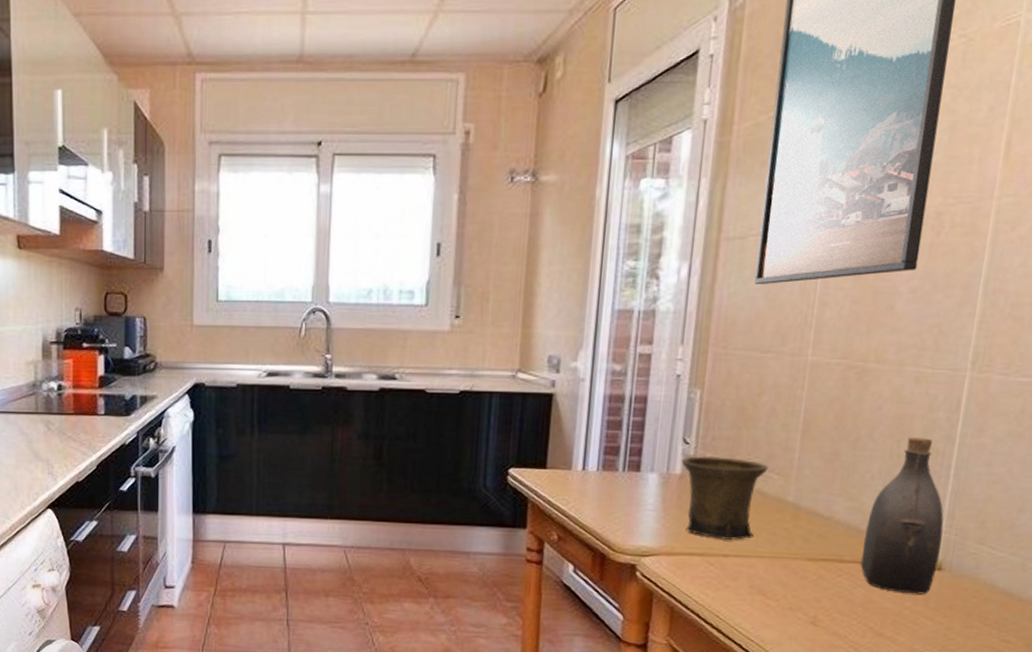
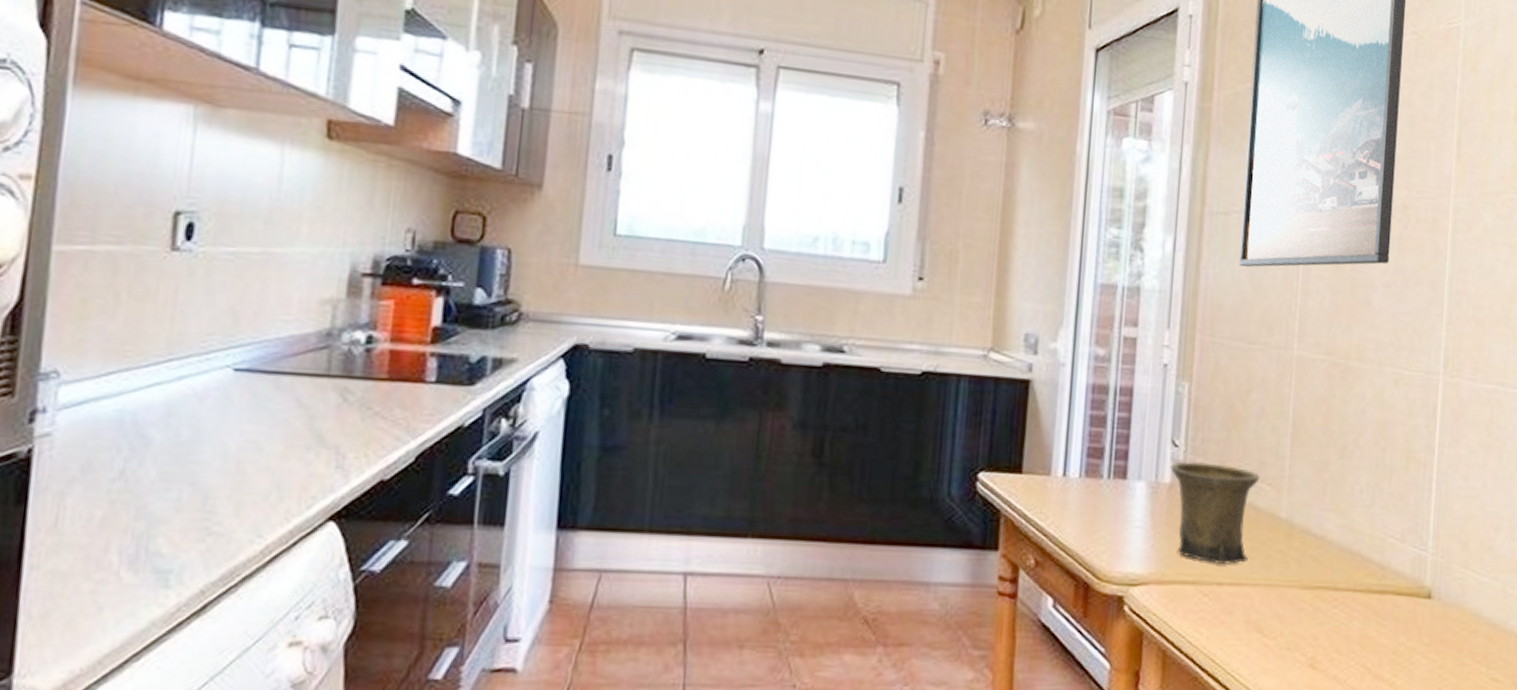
water jug: present [860,436,944,595] -> none [1355,444,1430,627]

